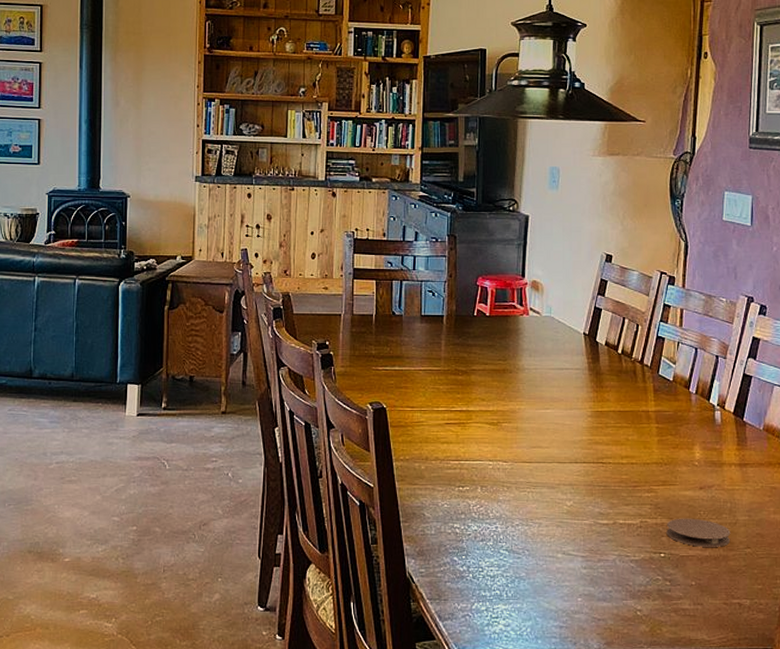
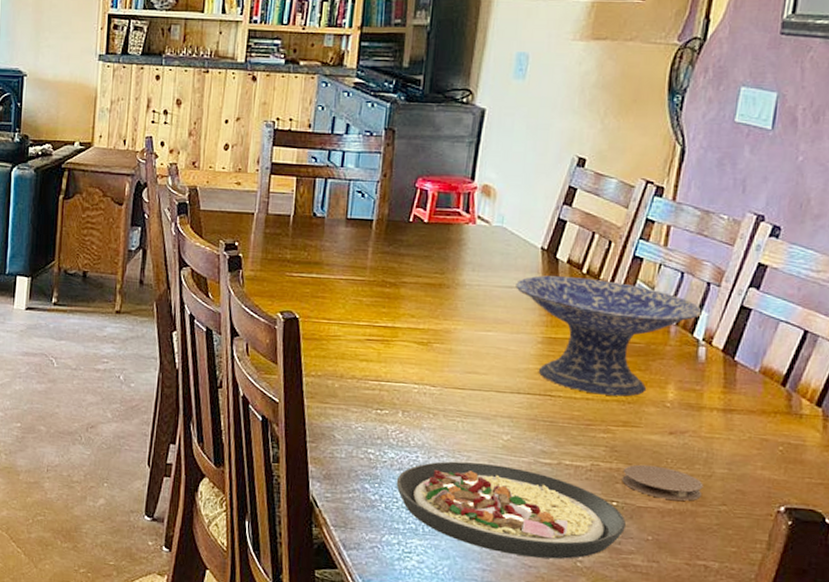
plate: none [480,529,673,610] -> present [396,461,626,559]
decorative bowl: none [566,357,714,459] -> present [516,275,702,397]

